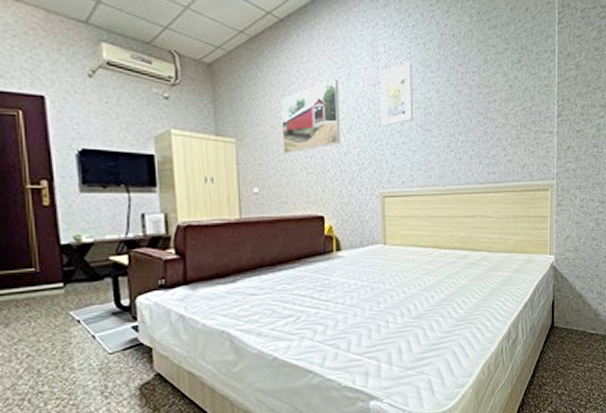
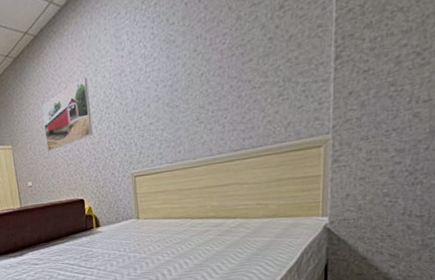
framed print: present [381,61,414,126] -> none [125,42,160,112]

